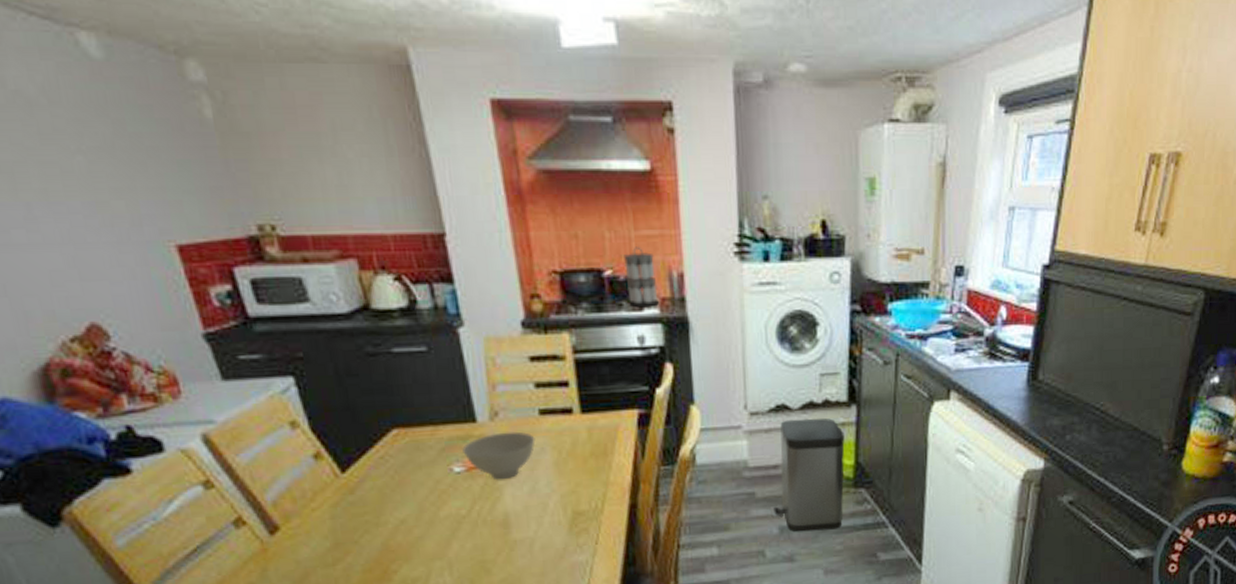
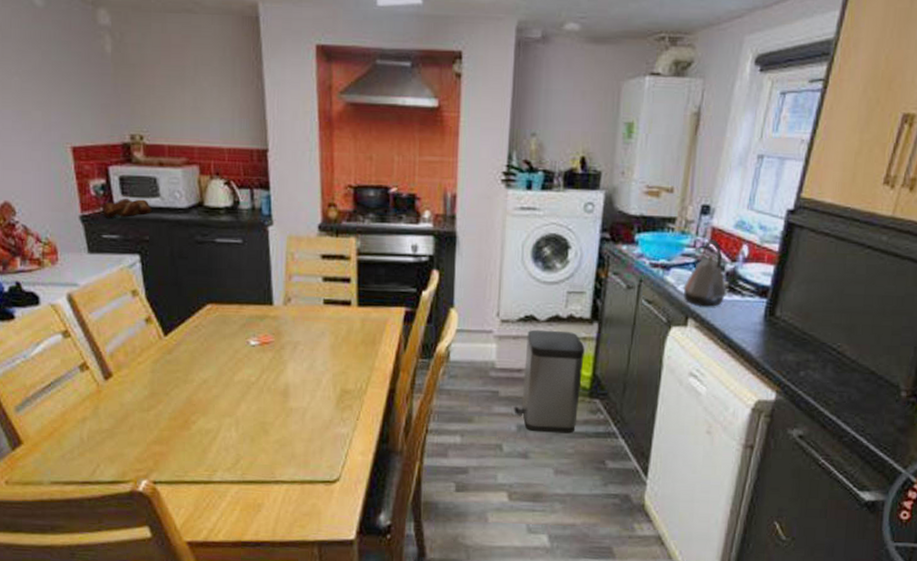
bread loaf: none [232,306,302,334] -> present [102,198,152,218]
bowl: present [462,431,536,480] -> none [259,315,318,356]
spice rack: present [624,246,659,308] -> none [407,170,433,222]
kettle: none [943,303,988,377] -> present [683,239,727,307]

